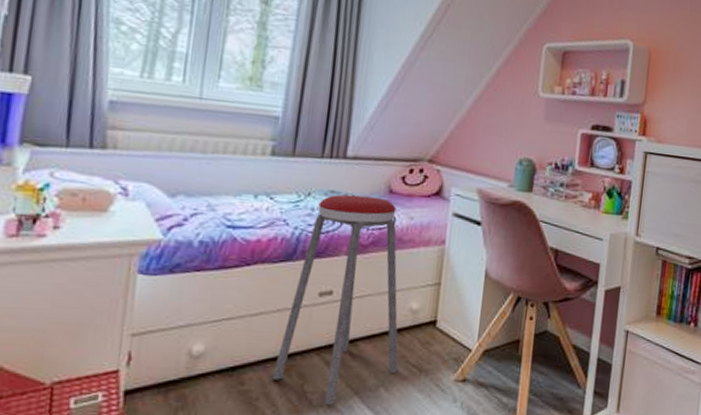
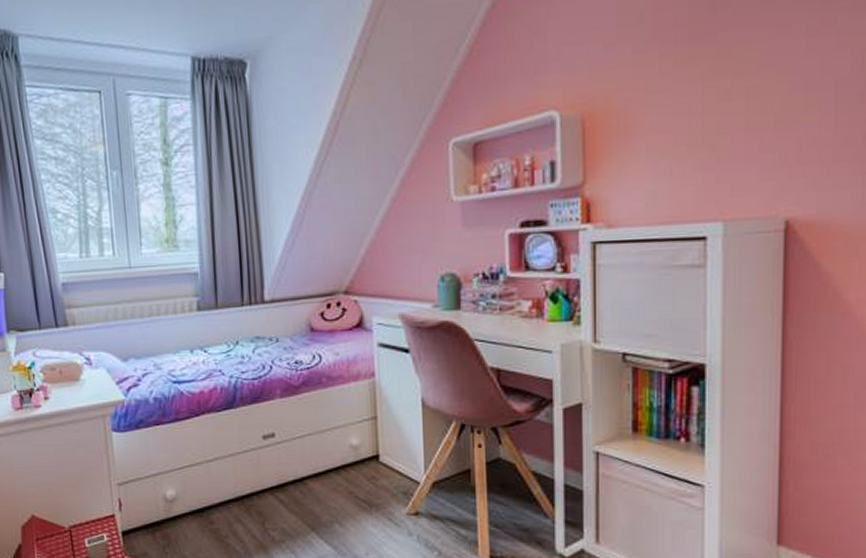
music stool: present [272,194,398,405] -> none [235,337,348,541]

